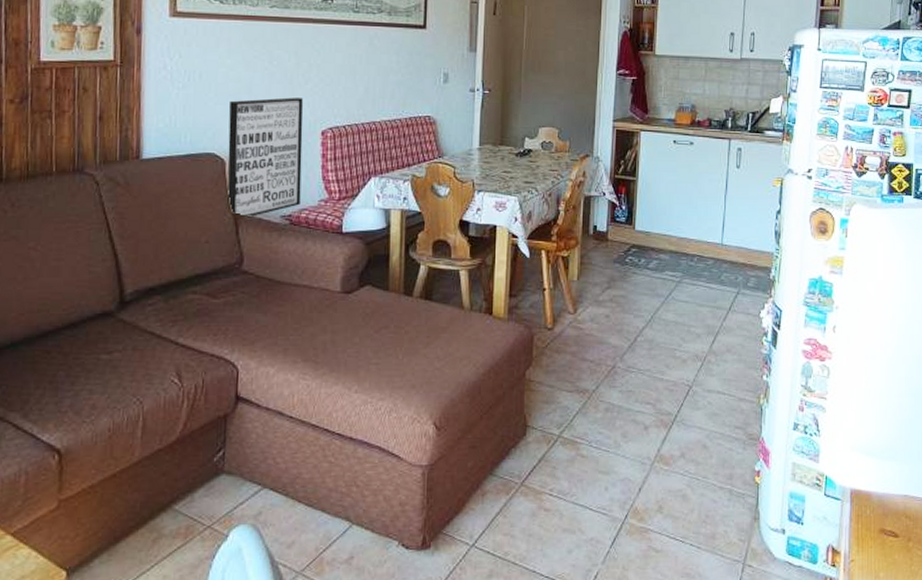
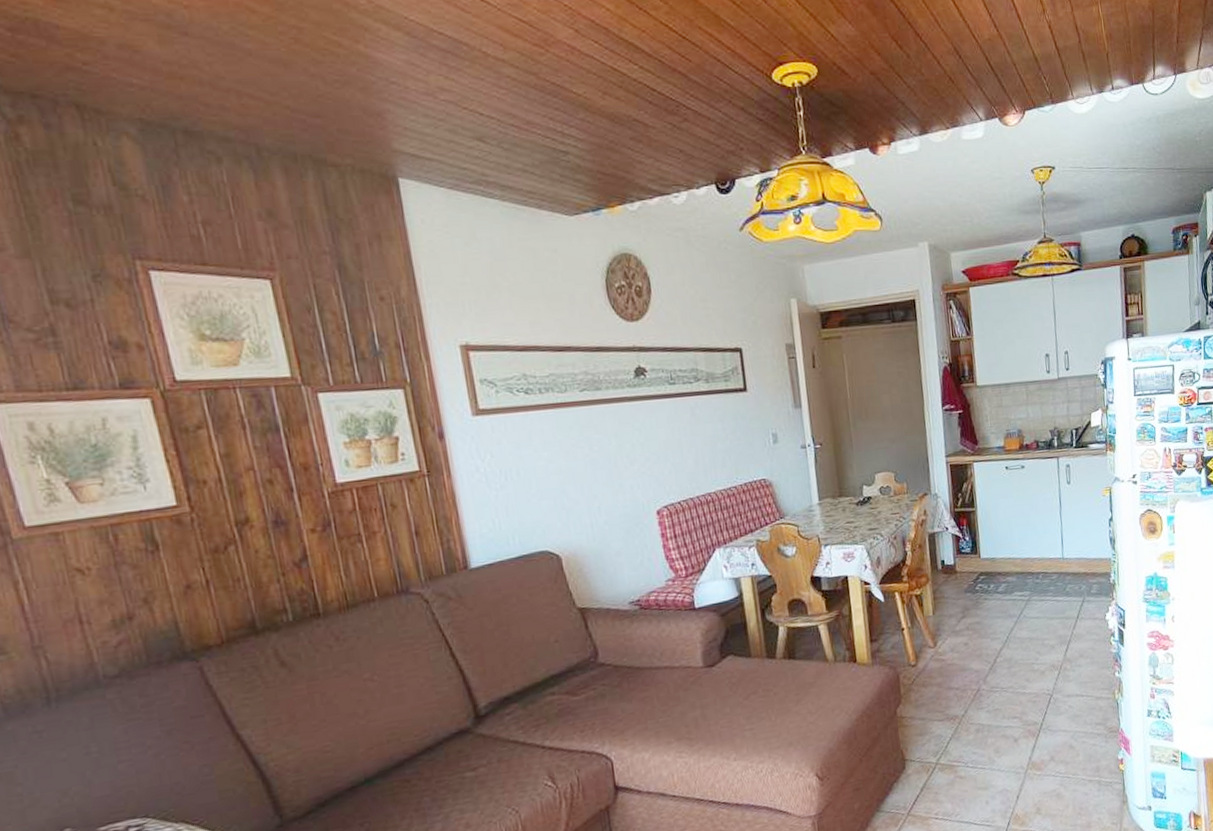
wall art: present [227,97,303,218] -> none [555,480,647,610]

